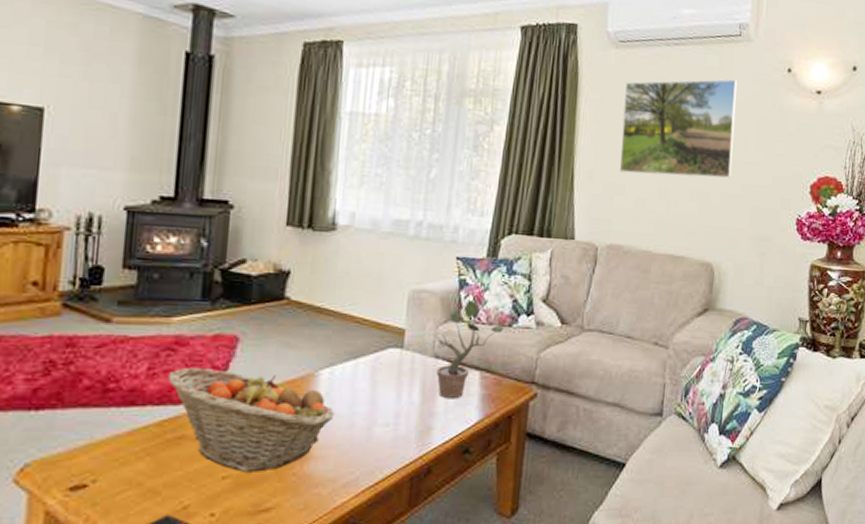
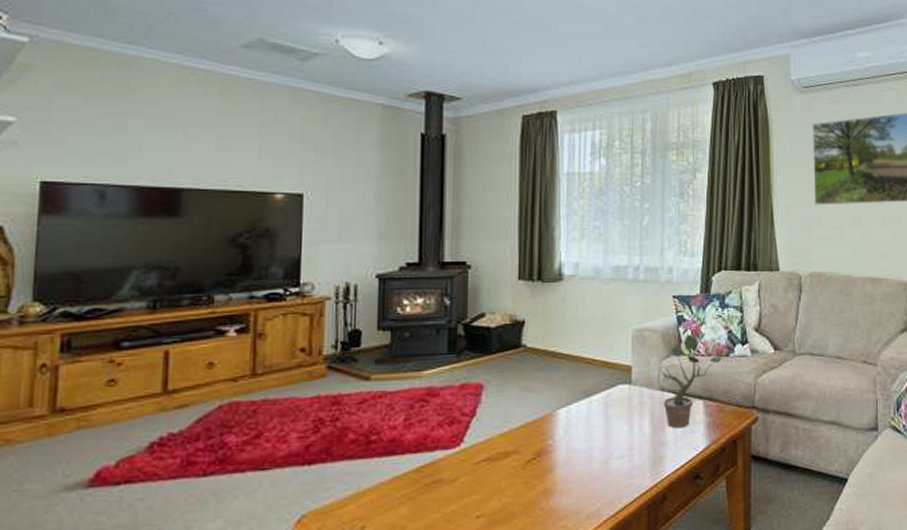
fruit basket: present [168,367,335,472] -> none [423,415,574,510]

